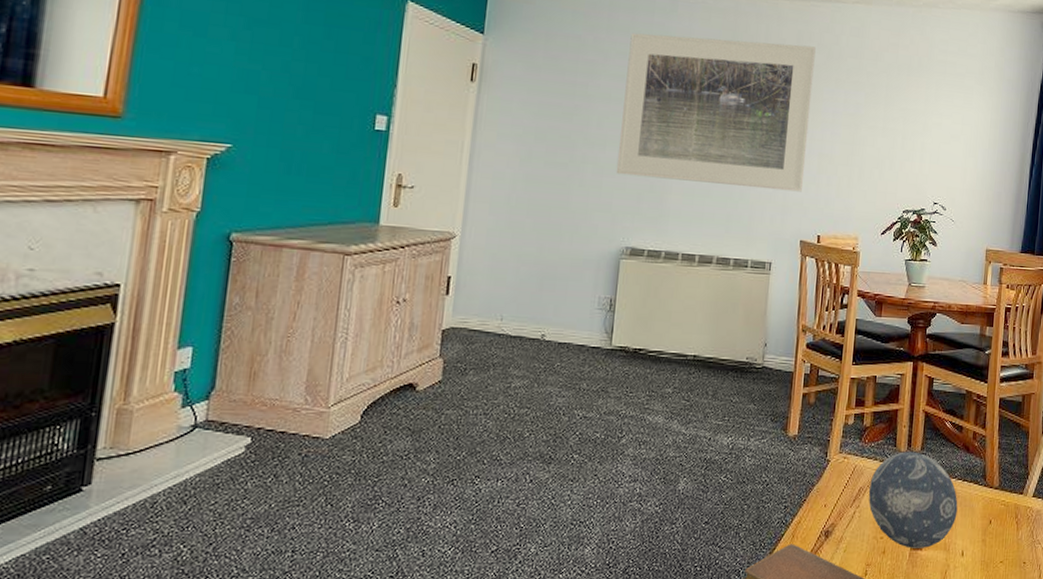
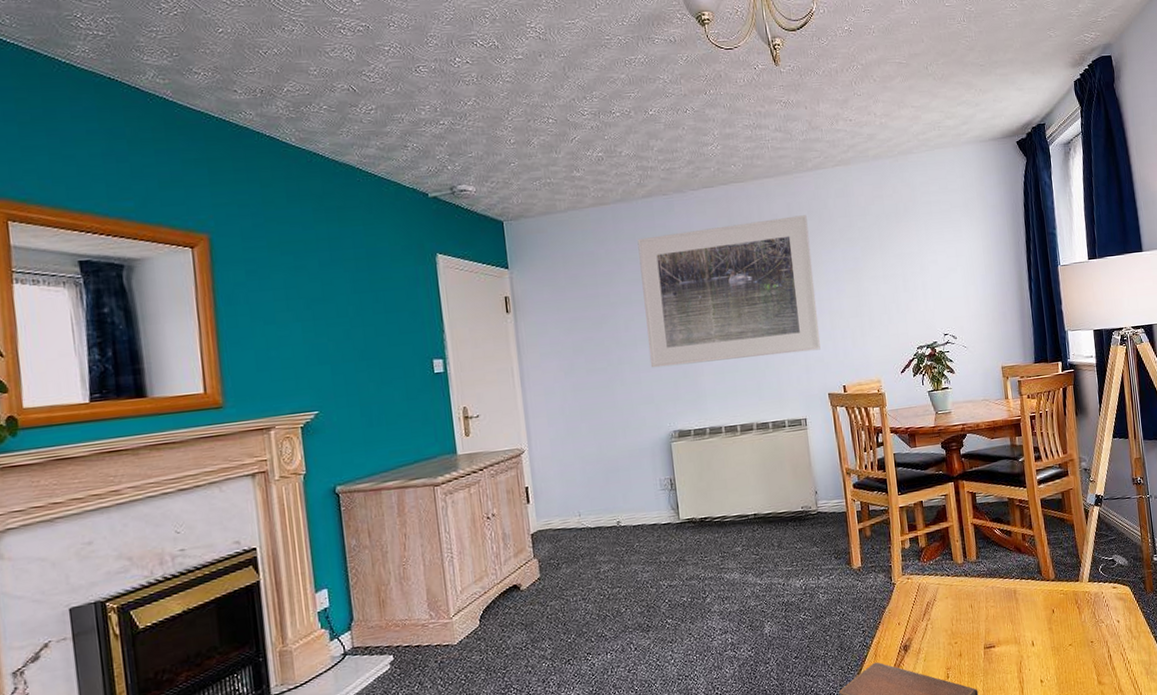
decorative ball: present [869,451,958,548] -> none [935,561,1021,648]

